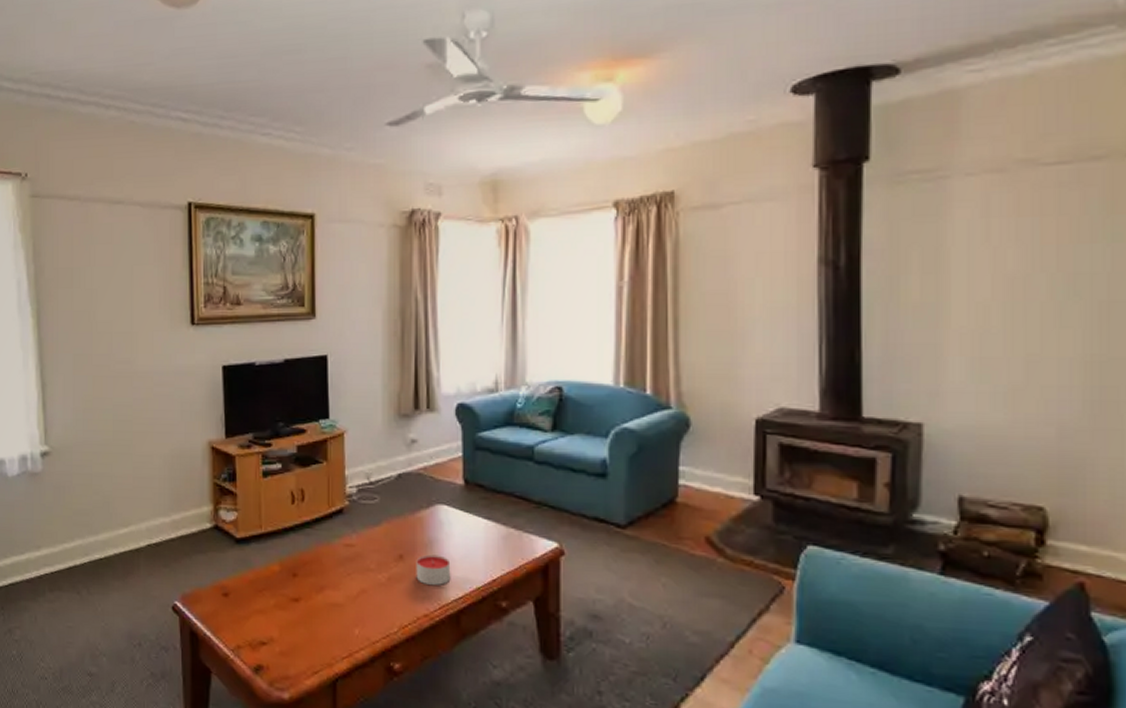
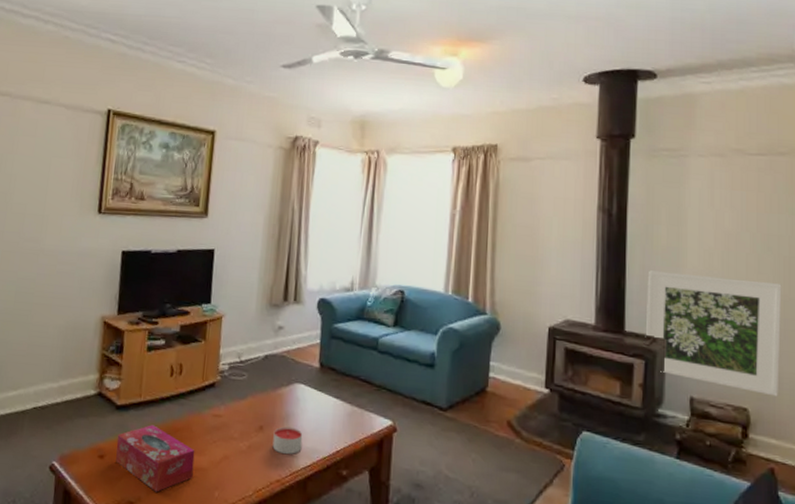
tissue box: none [240,558,328,632] -> present [116,425,195,493]
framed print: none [893,336,1097,490] -> present [646,270,782,397]

